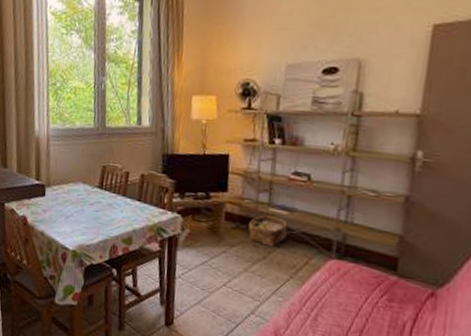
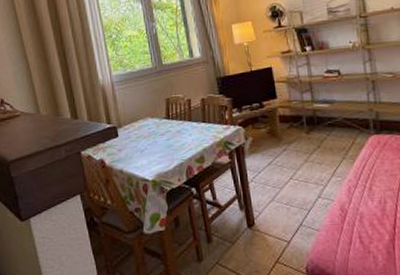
woven basket: present [248,213,288,247] -> none [300,107,332,137]

